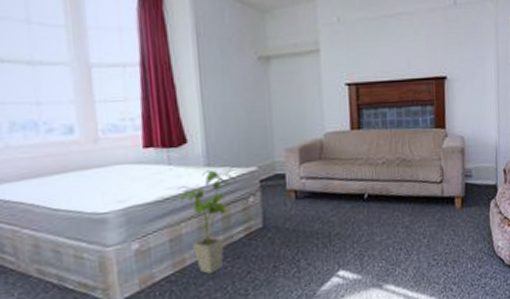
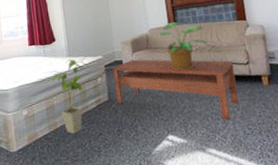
coffee table: none [271,173,427,250] -> present [112,59,239,120]
potted plant: none [337,124,398,189] -> present [159,21,208,71]

